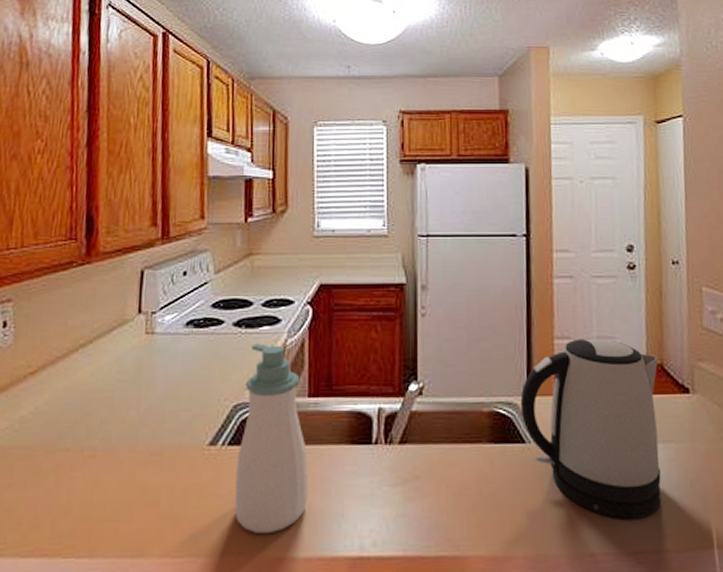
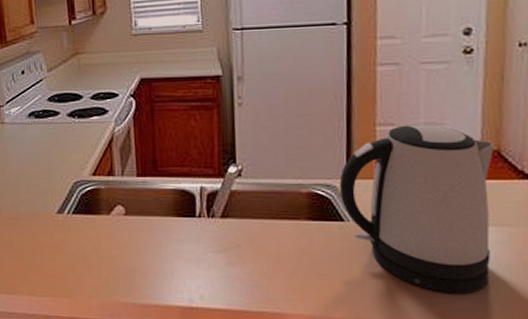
soap bottle: present [235,344,308,533] -> none [80,131,142,283]

